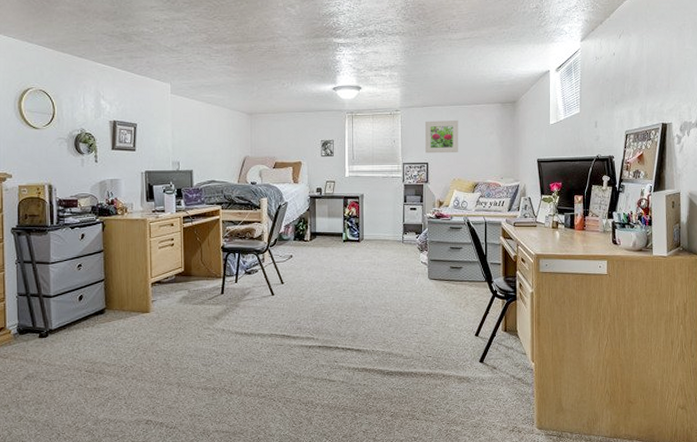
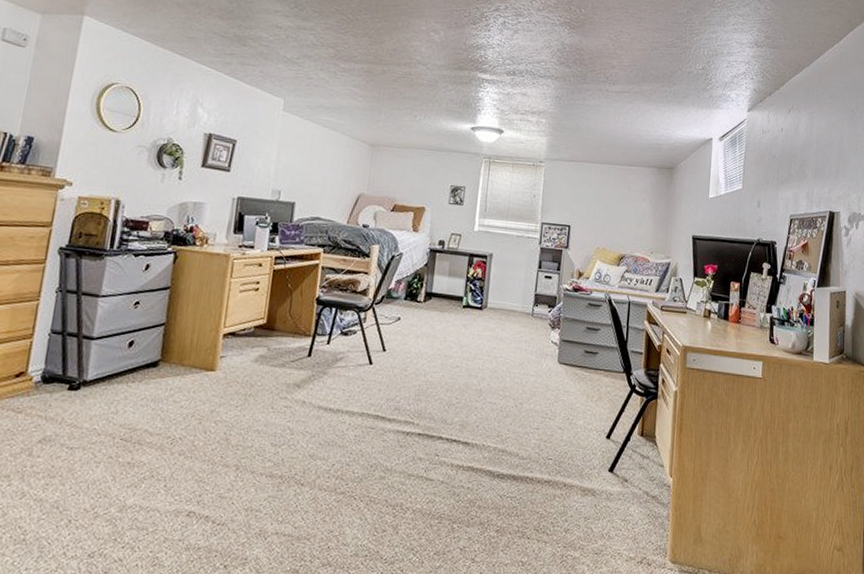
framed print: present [425,121,459,154] -> none [568,177,609,218]

